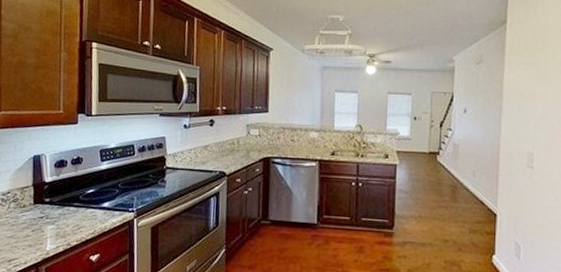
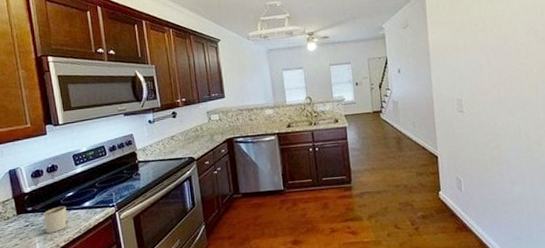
mug: none [59,202,85,230] -> present [43,206,68,233]

